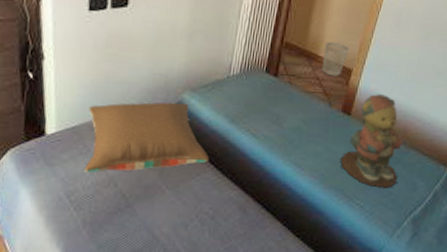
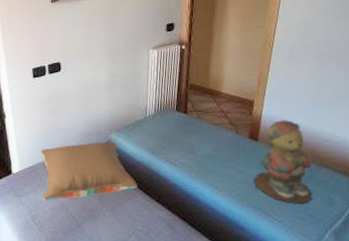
wastebasket: present [321,42,350,77] -> none [225,80,249,108]

